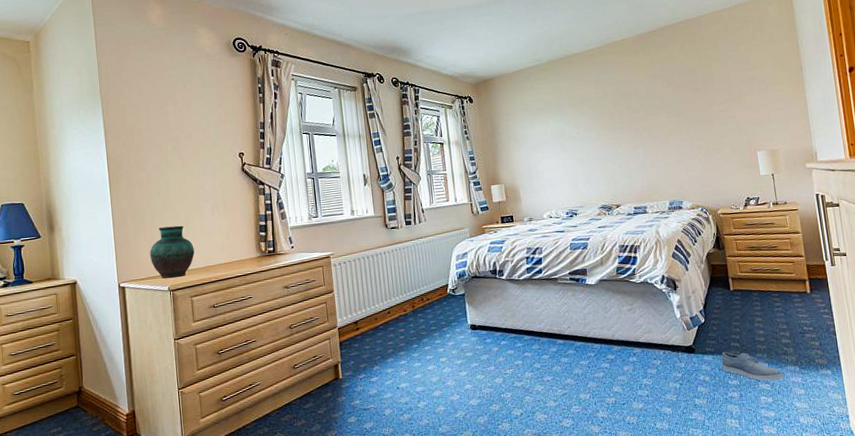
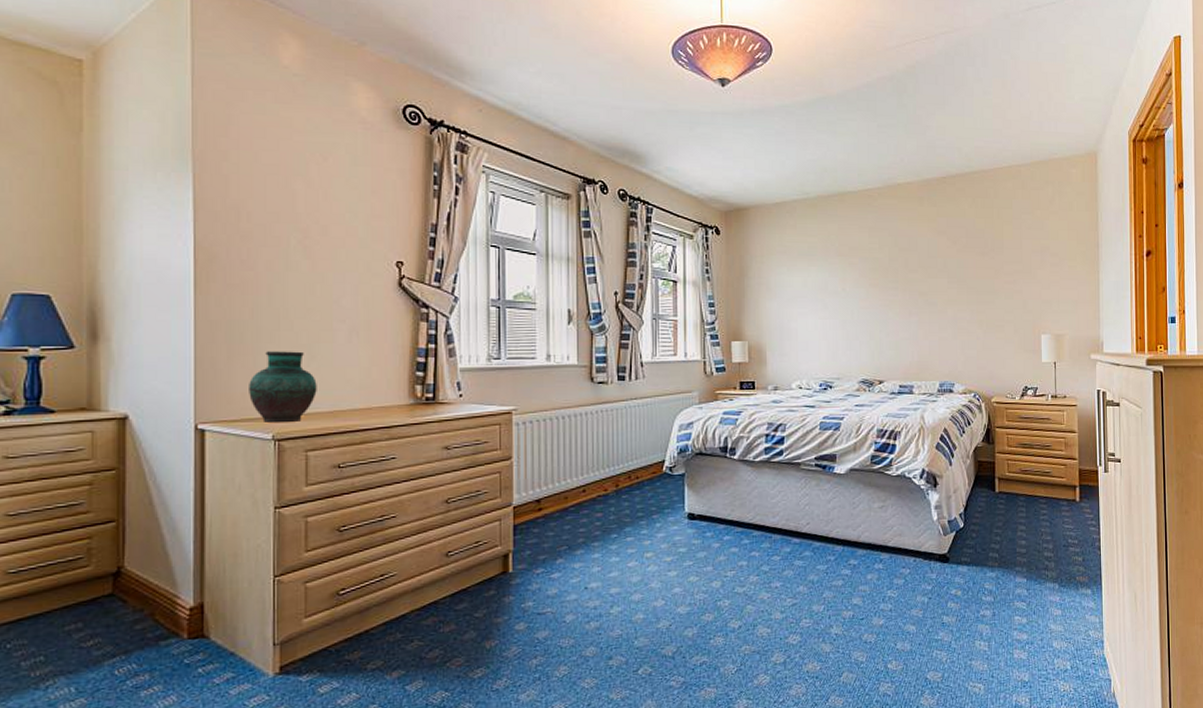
shoe: present [721,352,784,381] -> none [976,563,1042,599]

